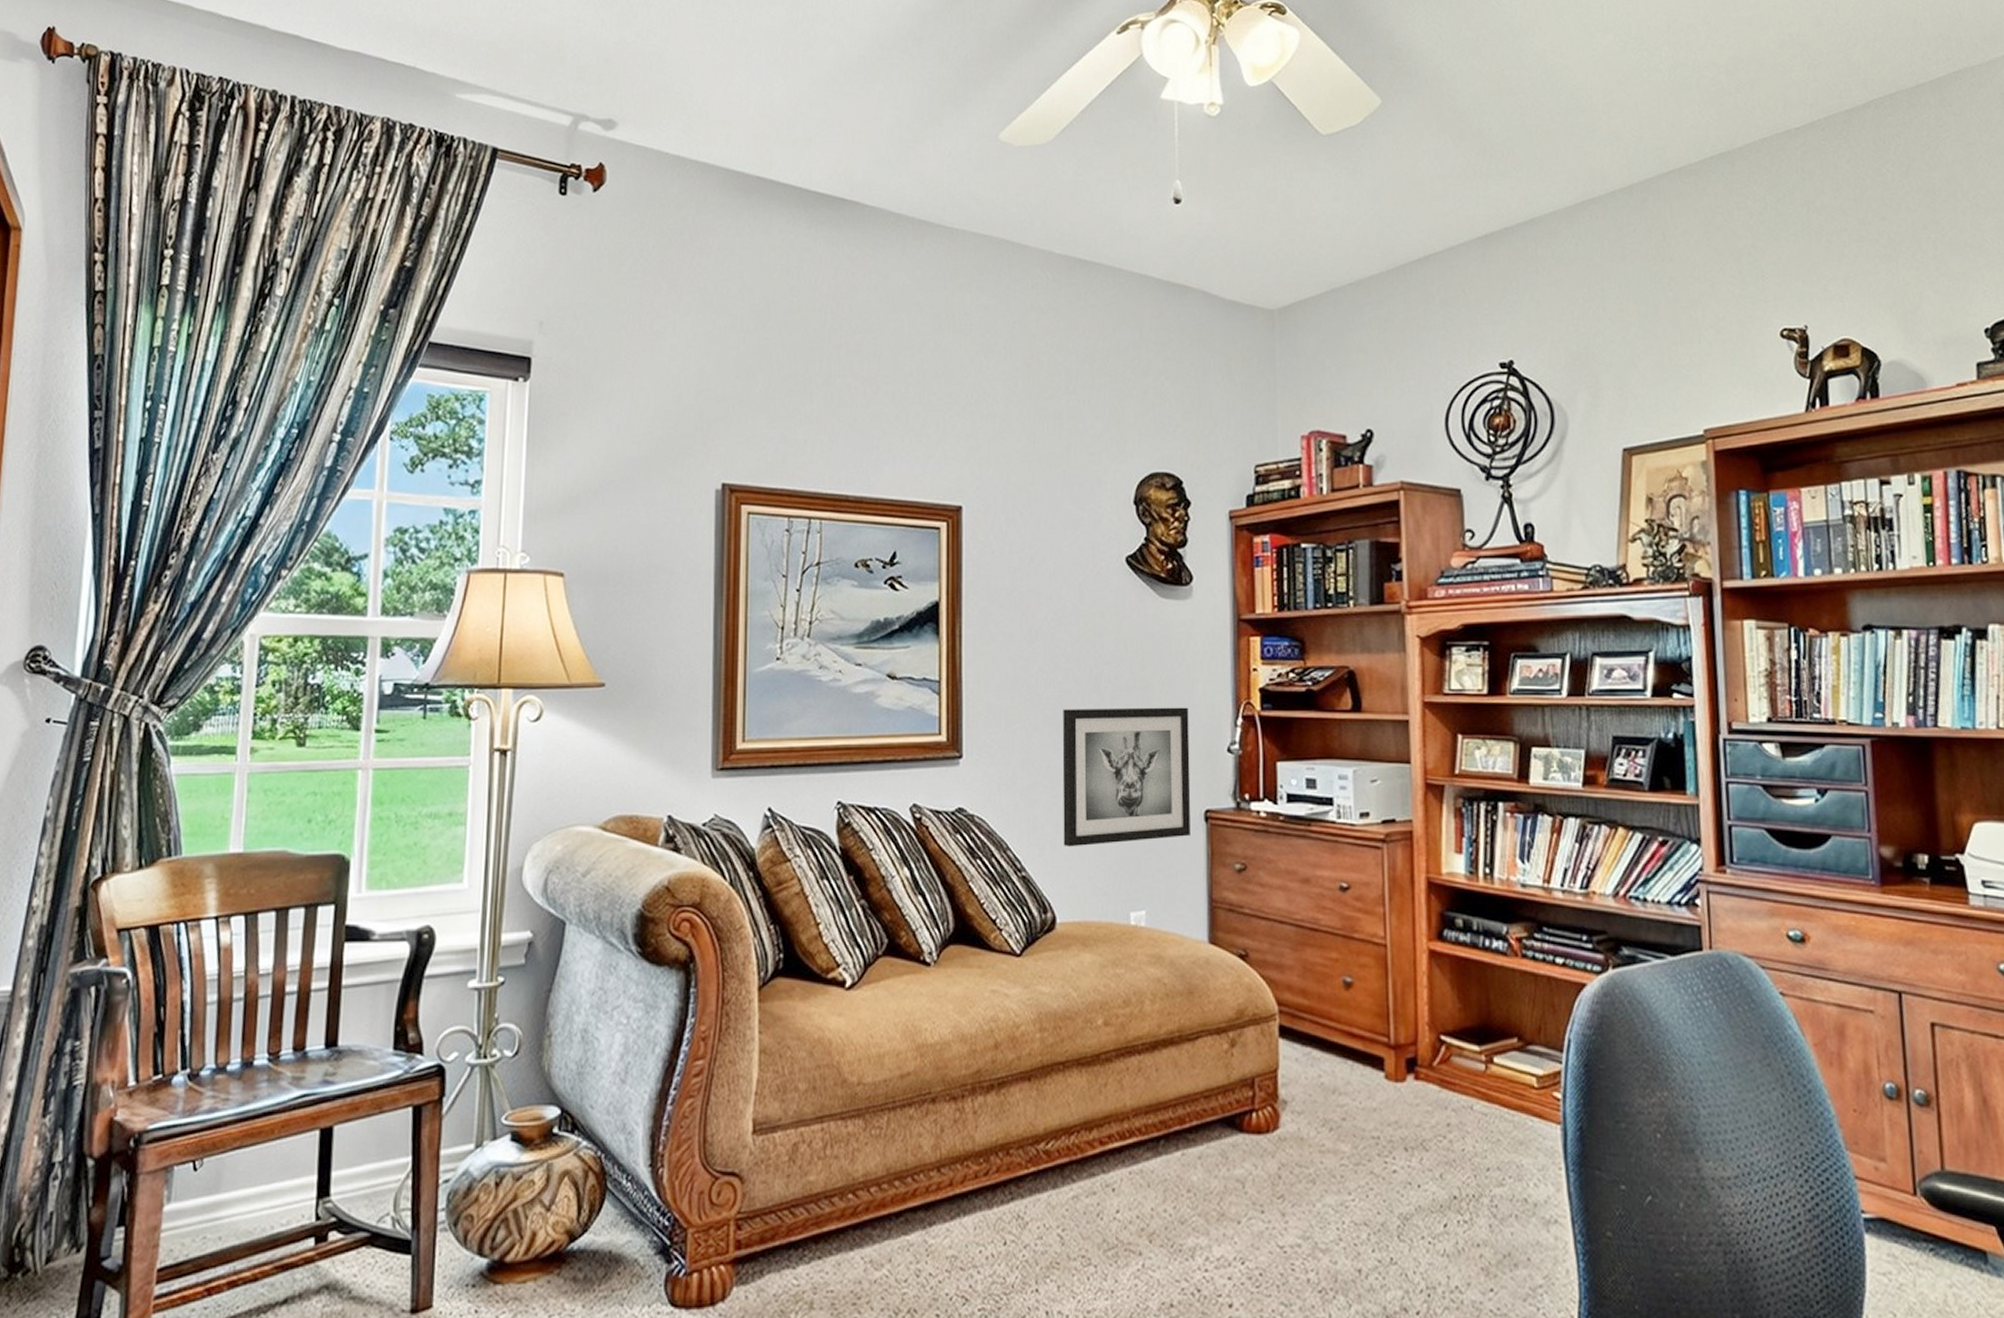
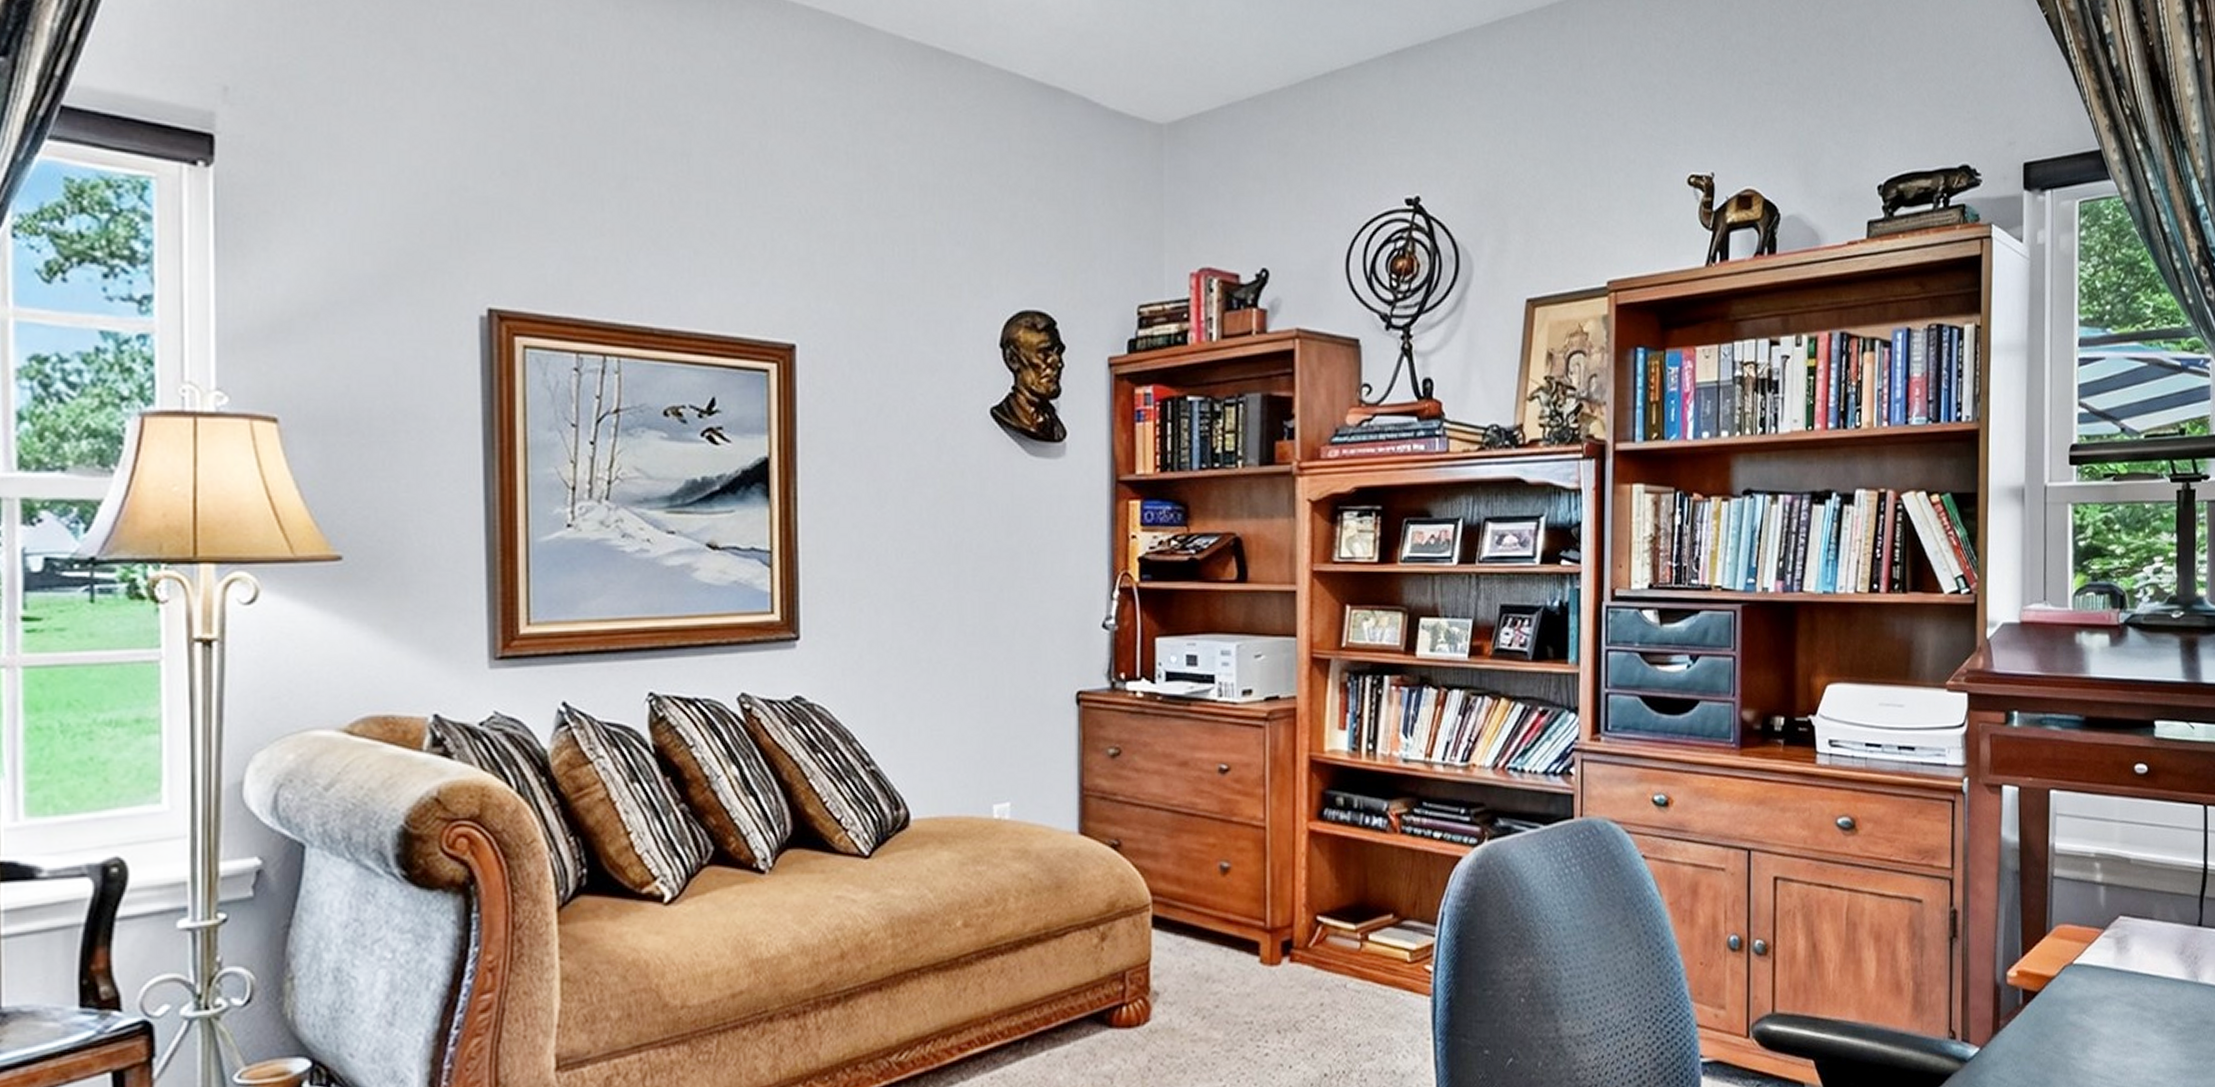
wall art: present [1062,707,1191,847] -> none [916,579,1061,737]

